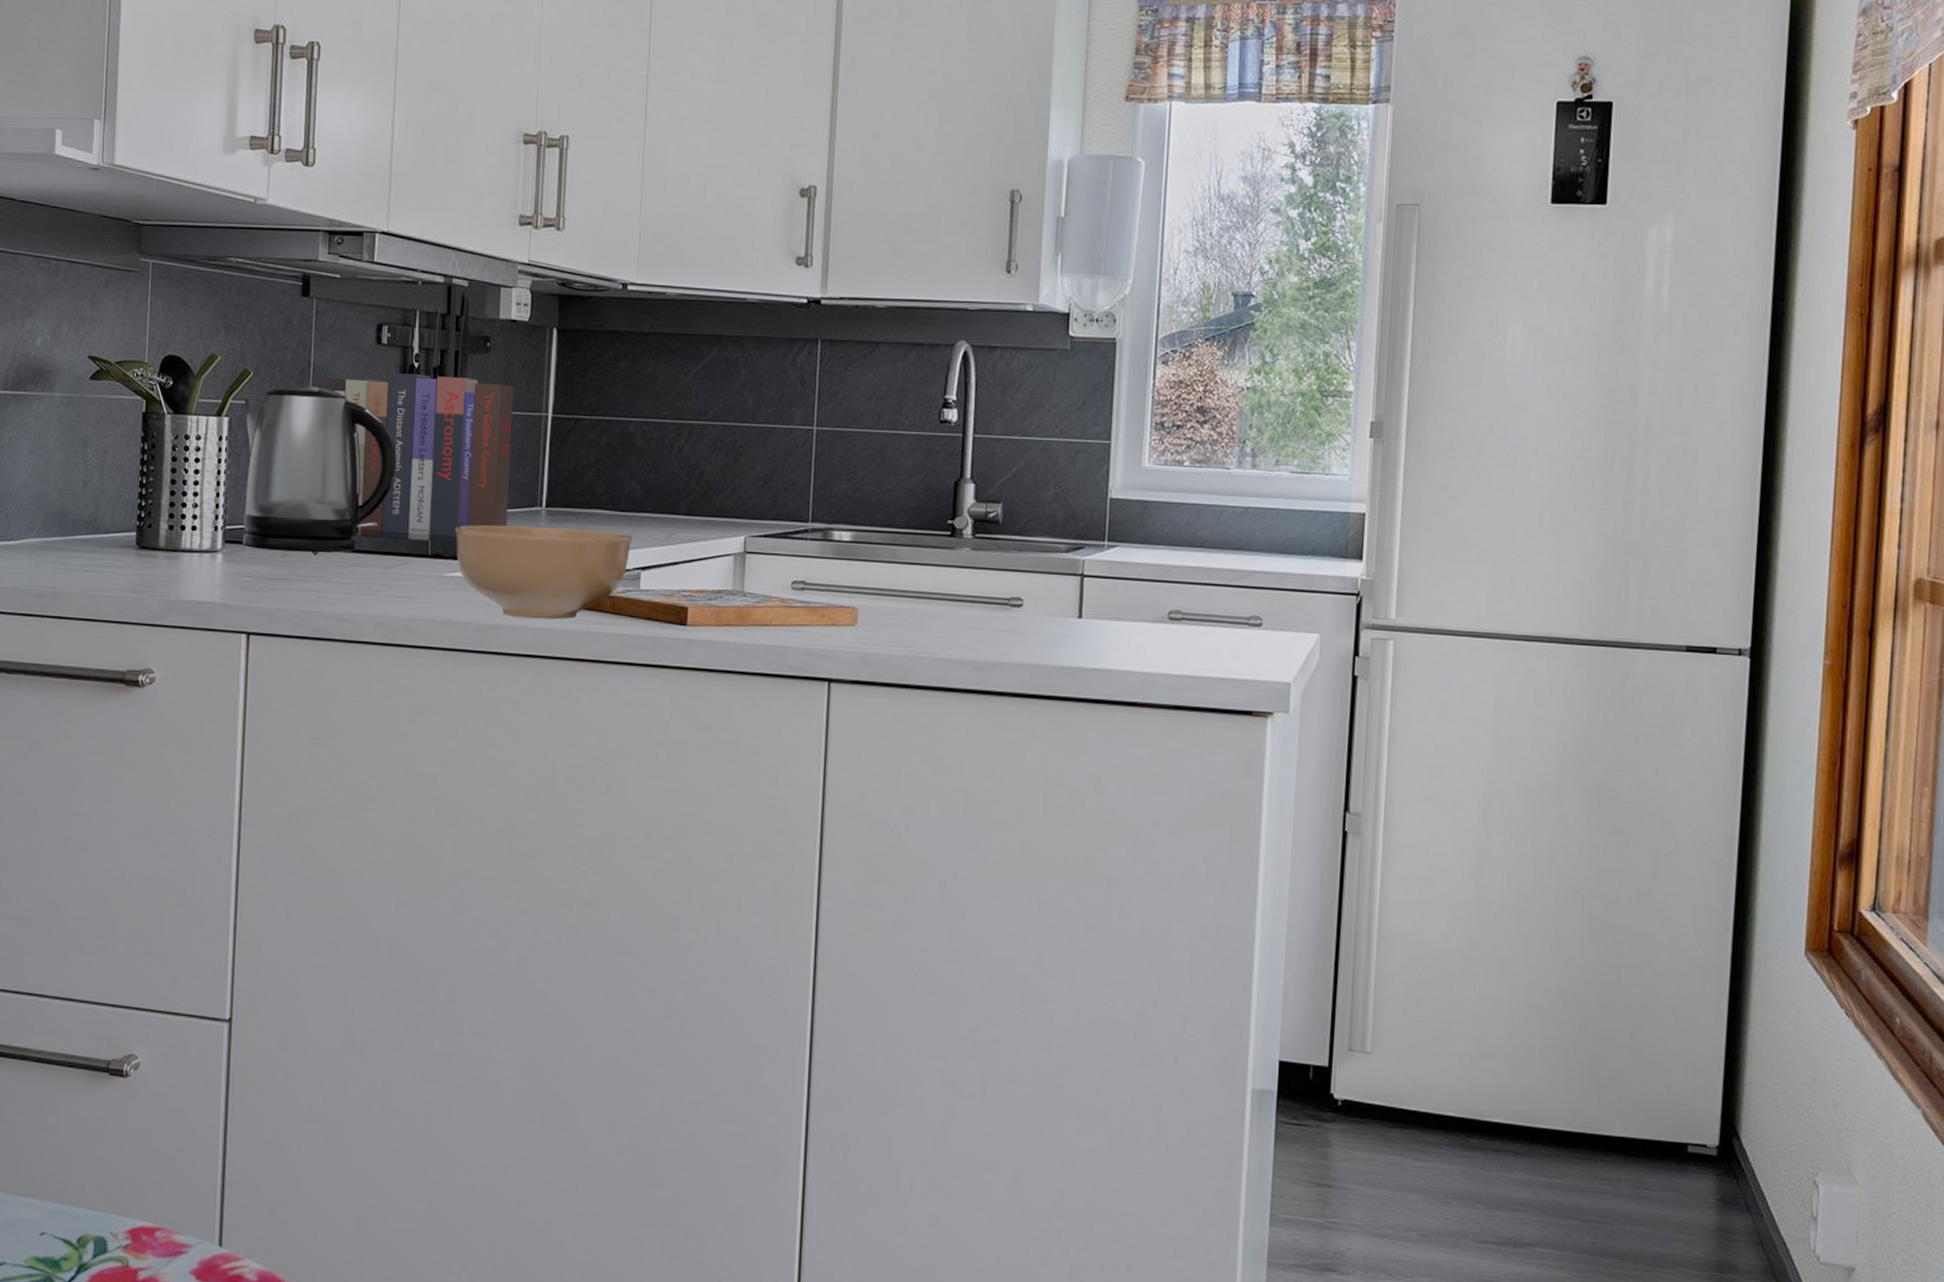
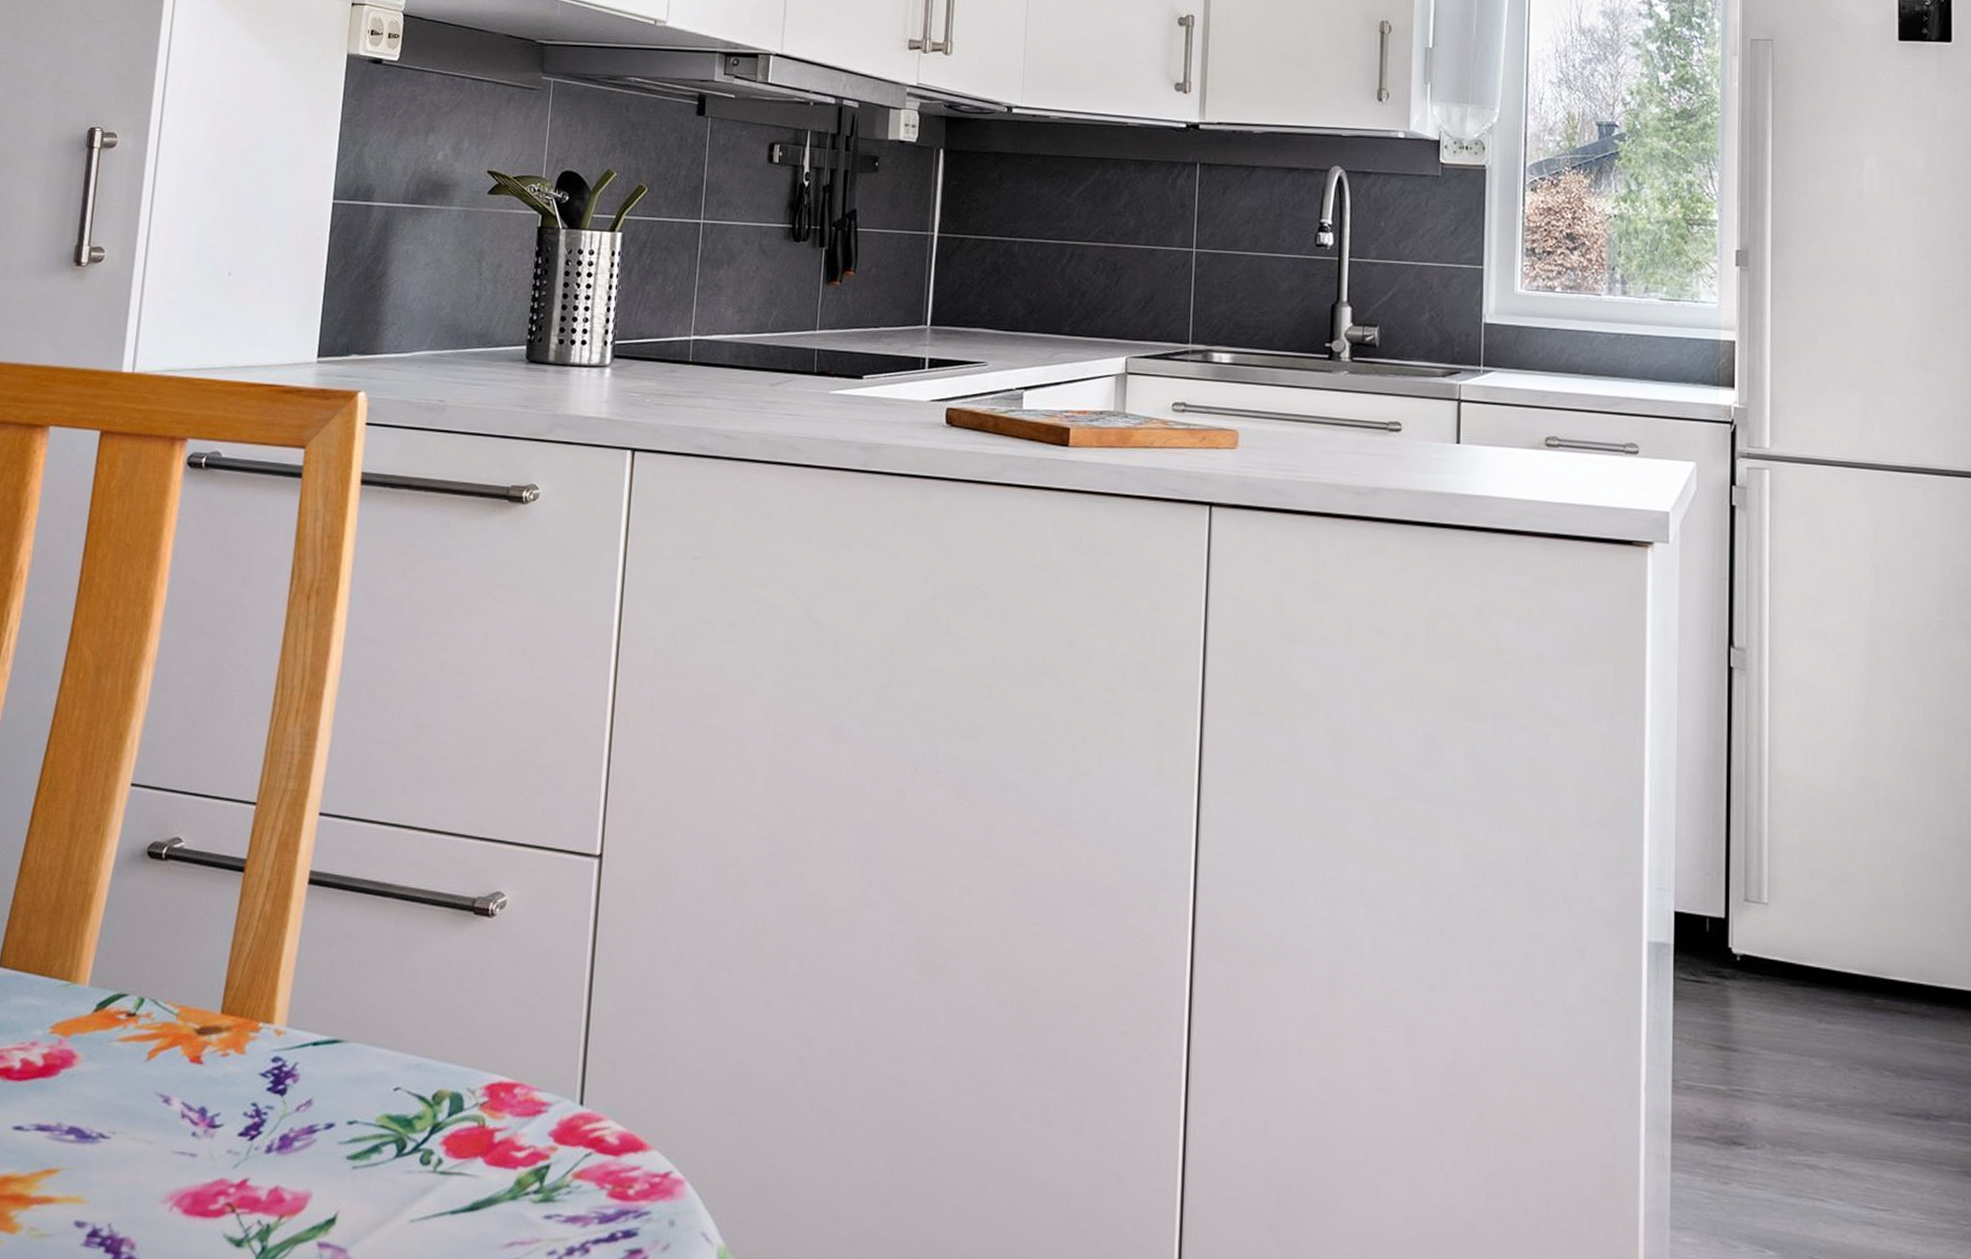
kettle: present [242,385,397,554] -> none [631,201,785,370]
books: present [311,373,513,543] -> none [703,191,901,360]
bowl: present [455,525,633,620] -> none [841,342,1016,439]

